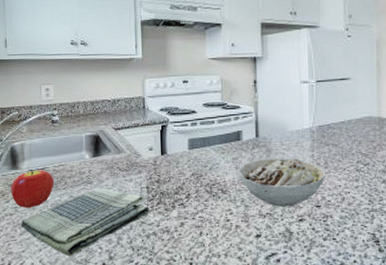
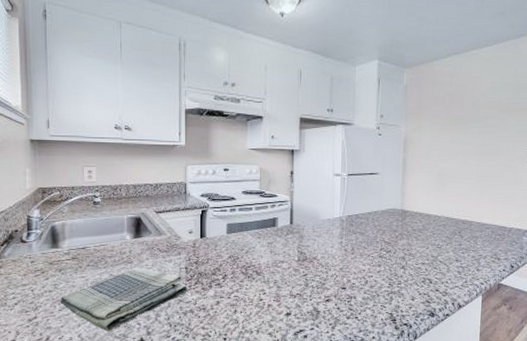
fruit: present [11,170,55,208] -> none [51,249,95,285]
bowl: present [238,158,326,207] -> none [273,243,352,288]

